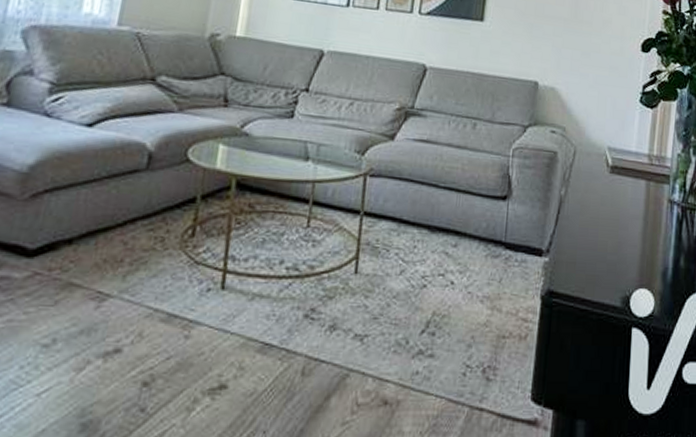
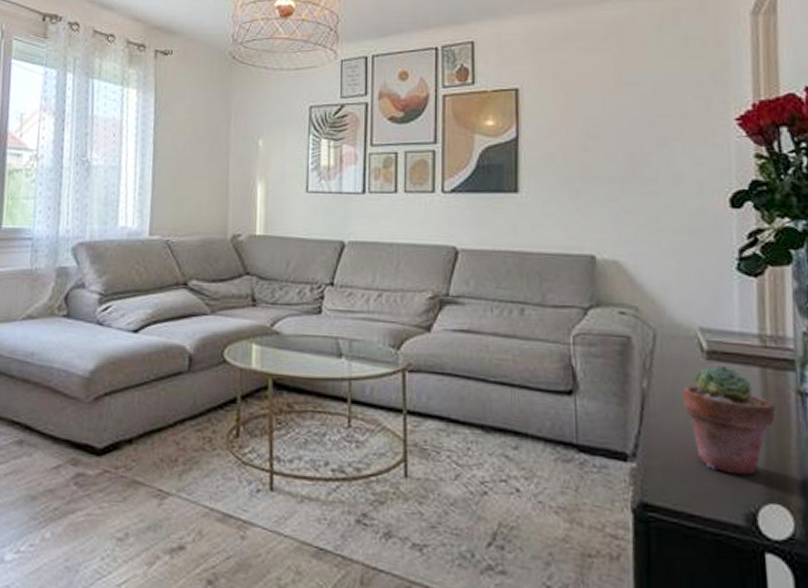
potted succulent: none [589,178,653,266] -> present [682,366,776,475]

